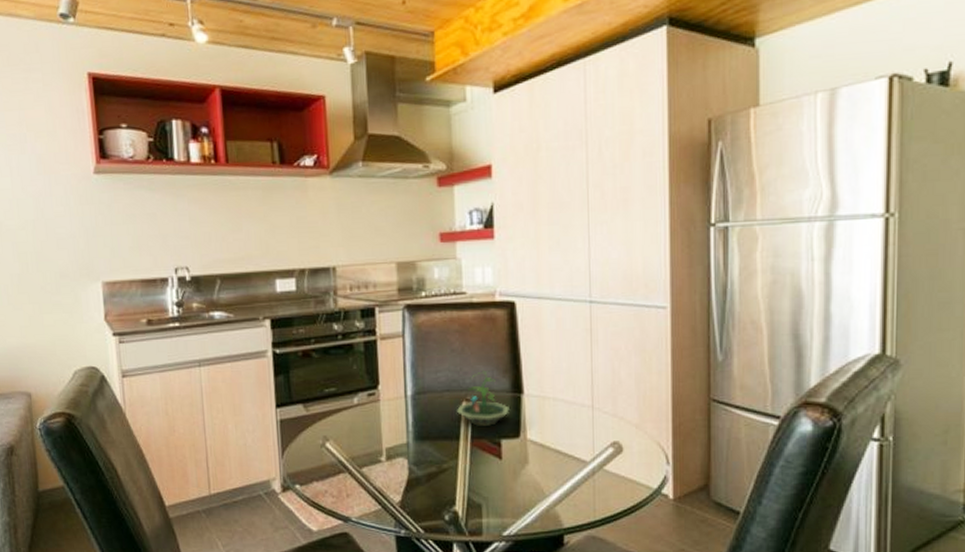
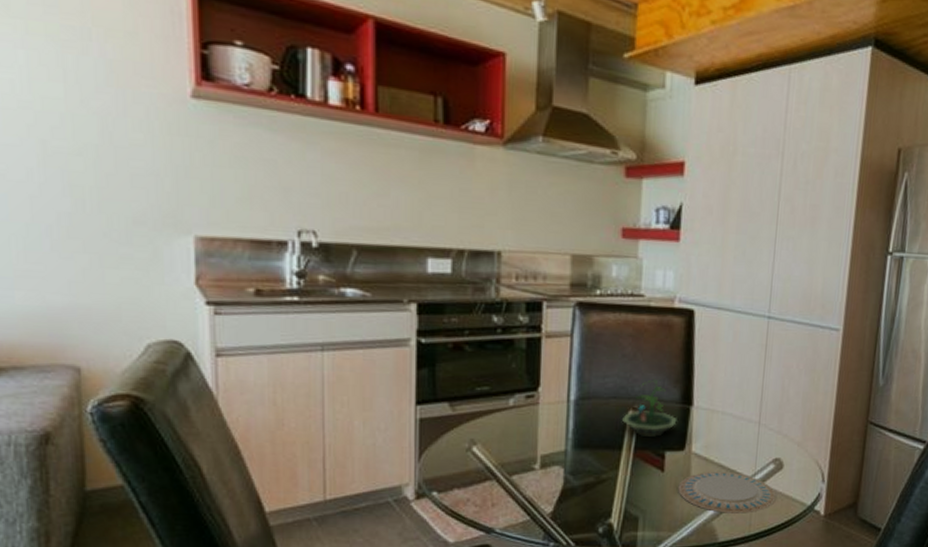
plate: none [517,458,619,499] -> present [678,472,776,514]

